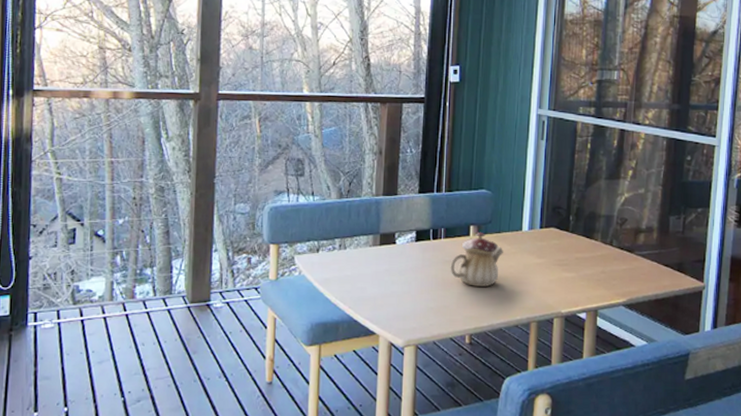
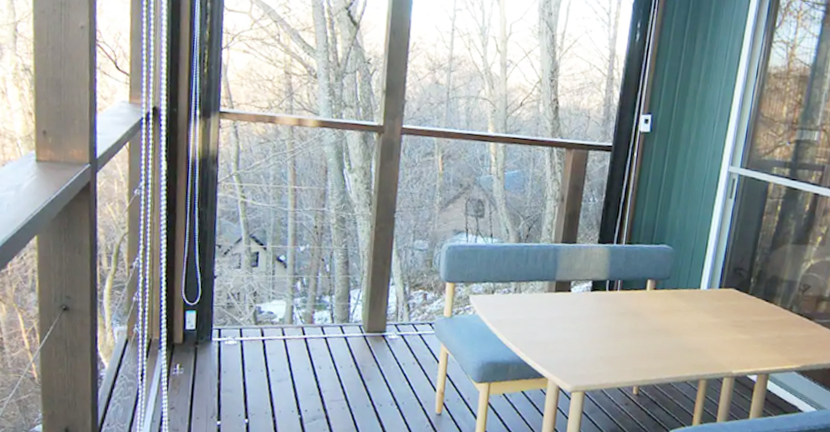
teapot: present [450,232,503,287] -> none [624,286,679,342]

